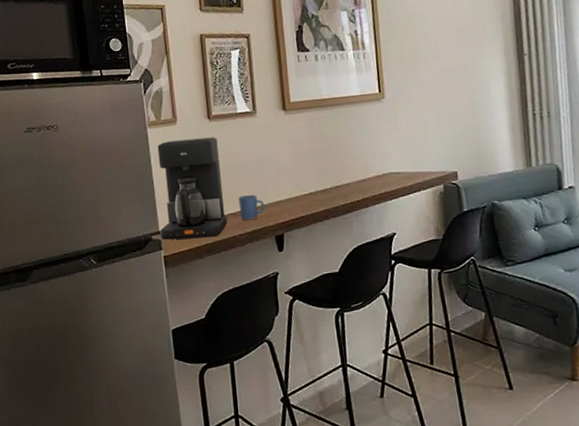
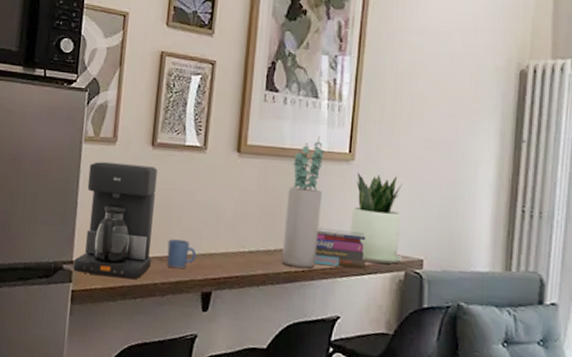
vase: none [332,83,367,200] -> present [281,136,324,269]
books: none [364,158,410,194] -> present [314,227,366,268]
planter: none [389,105,440,183] -> present [350,173,404,264]

